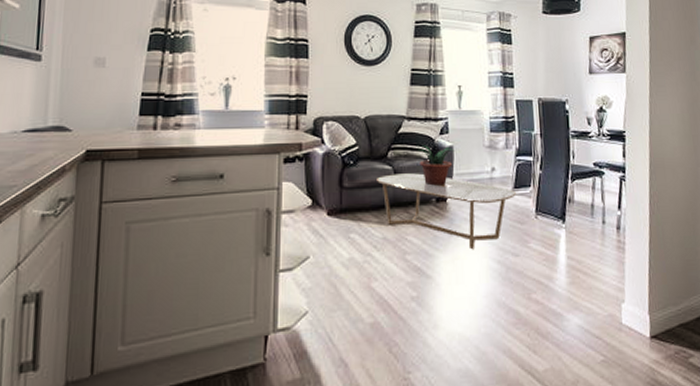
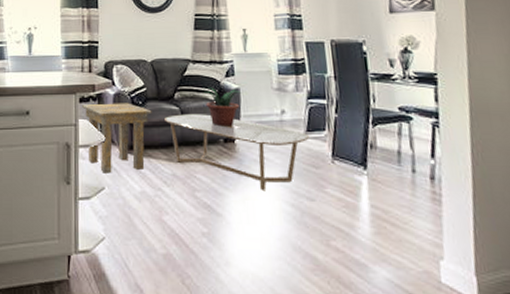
side table: none [287,162,364,241] -> present [82,103,152,174]

